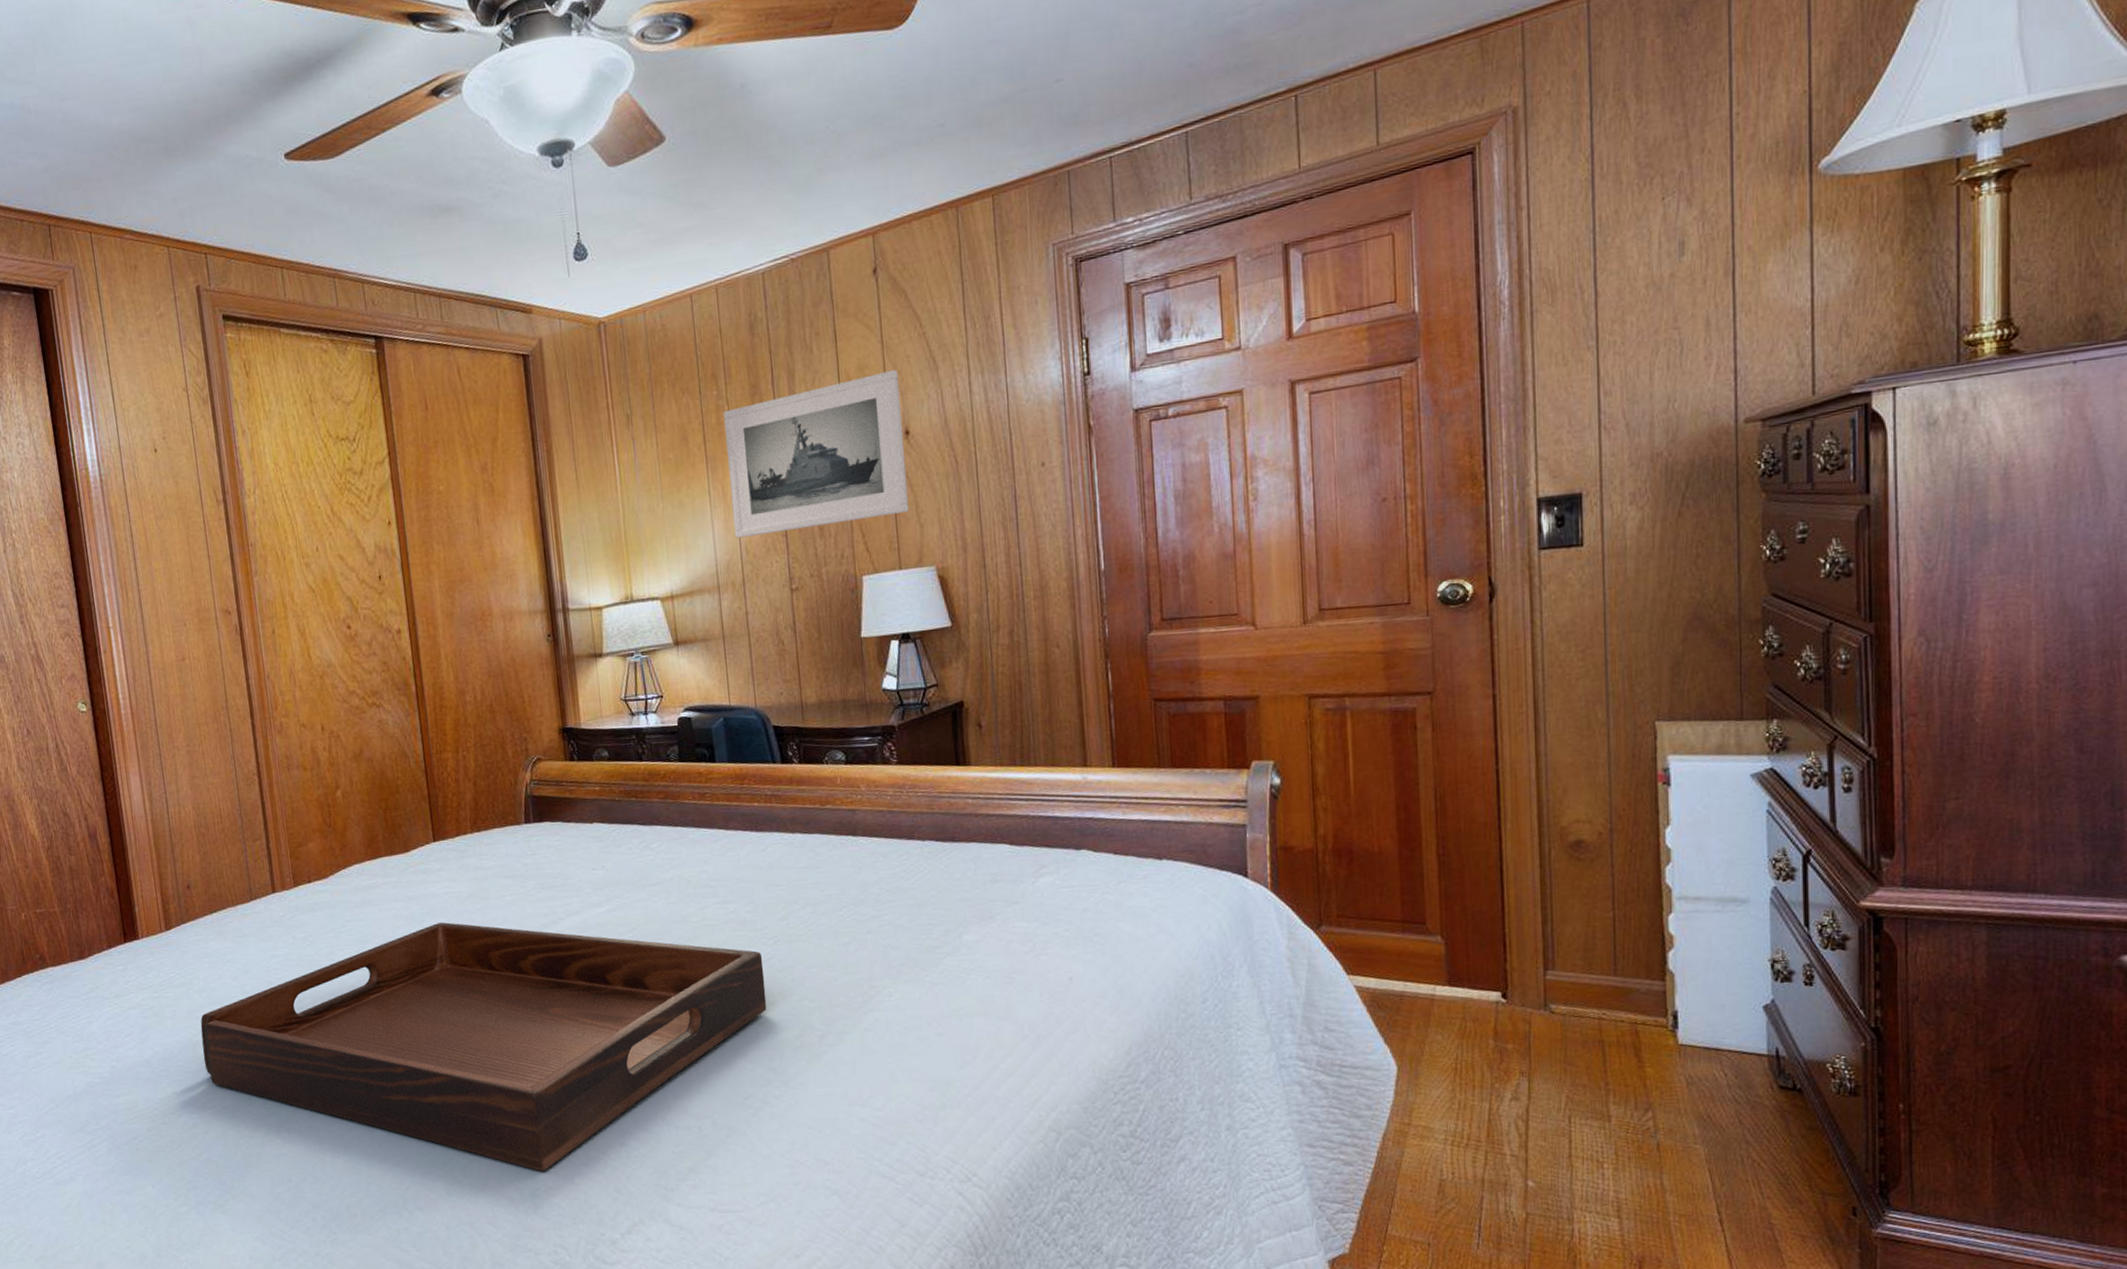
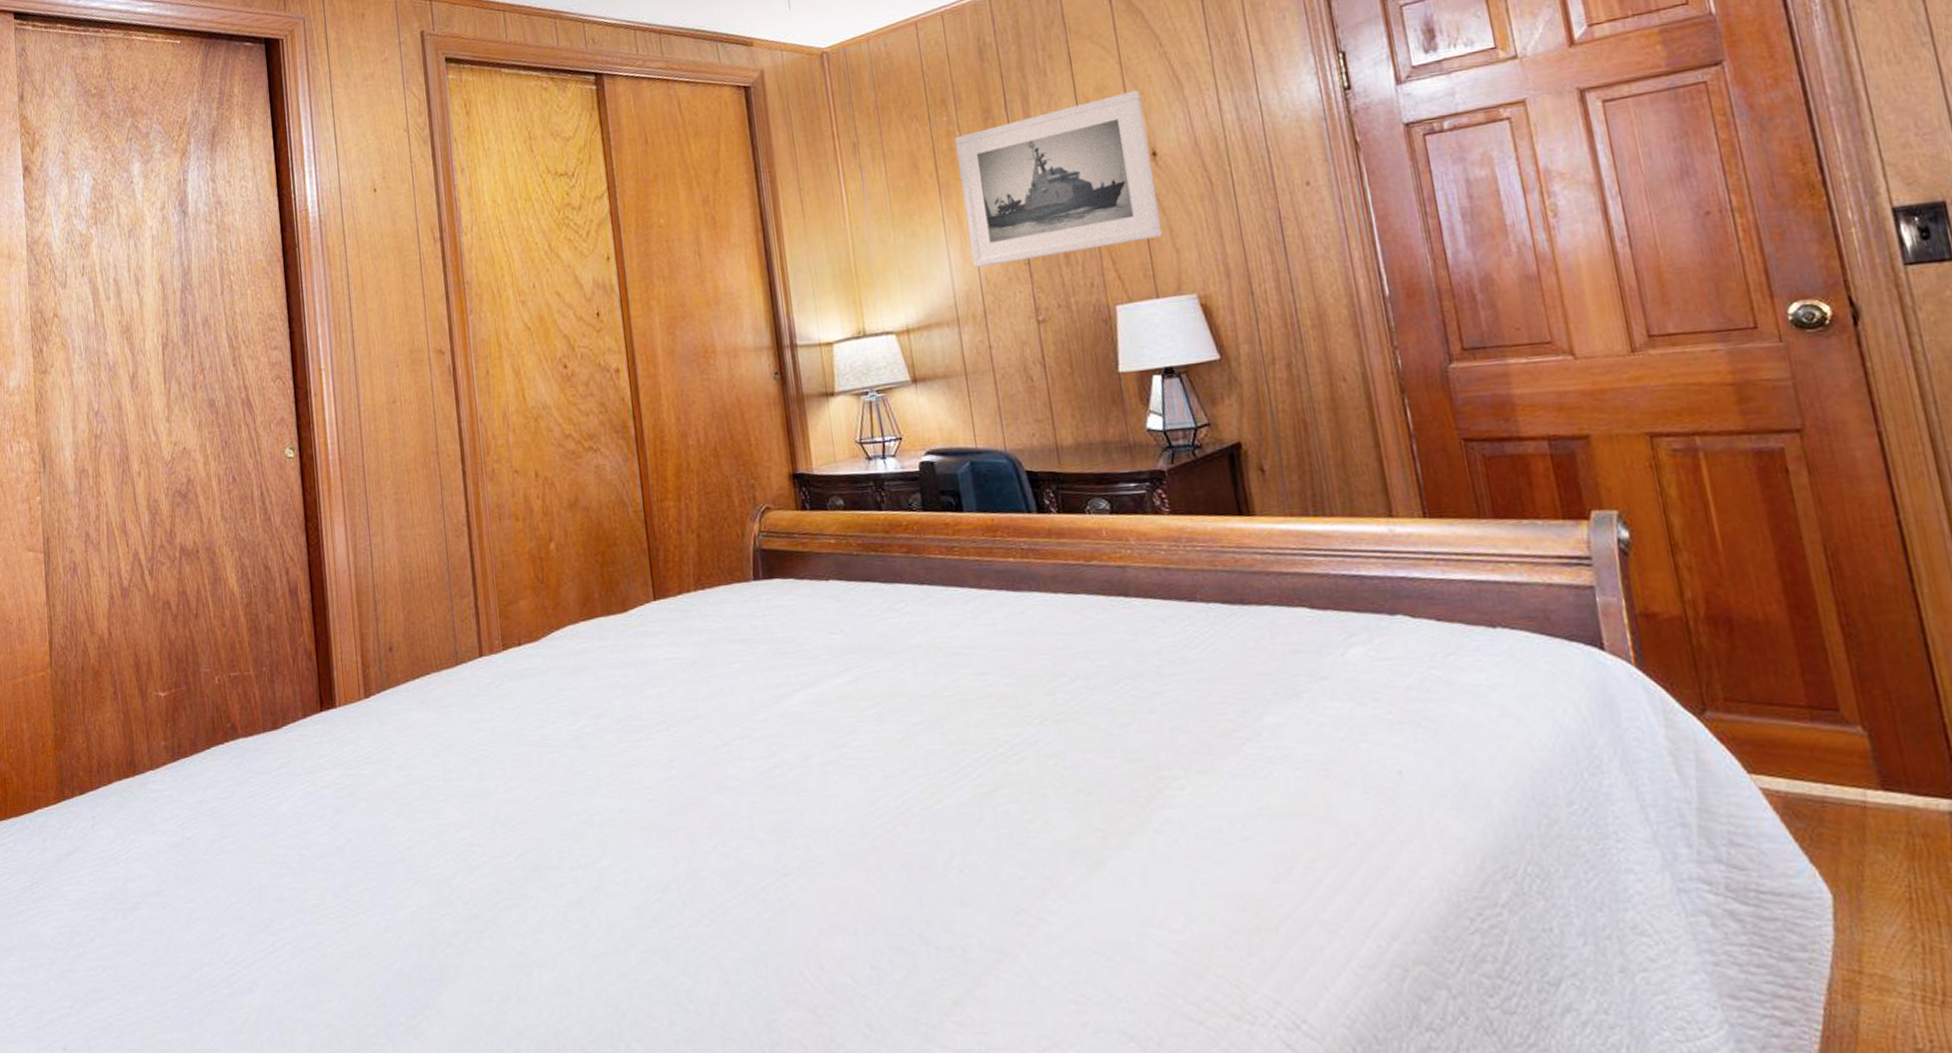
serving tray: present [200,922,767,1171] -> none [397,693,1037,998]

